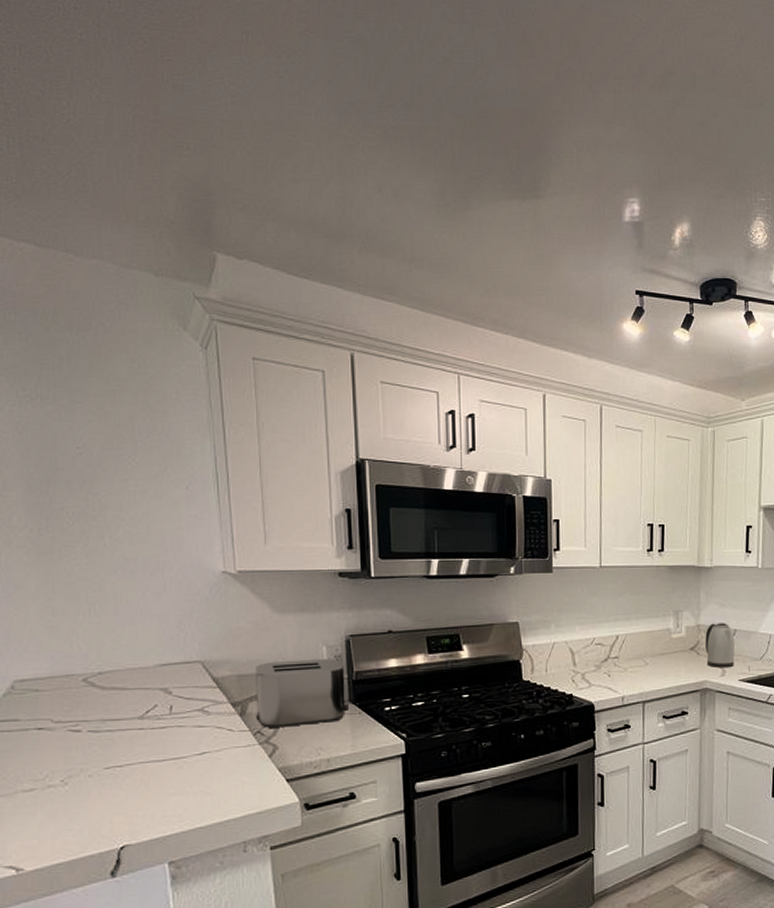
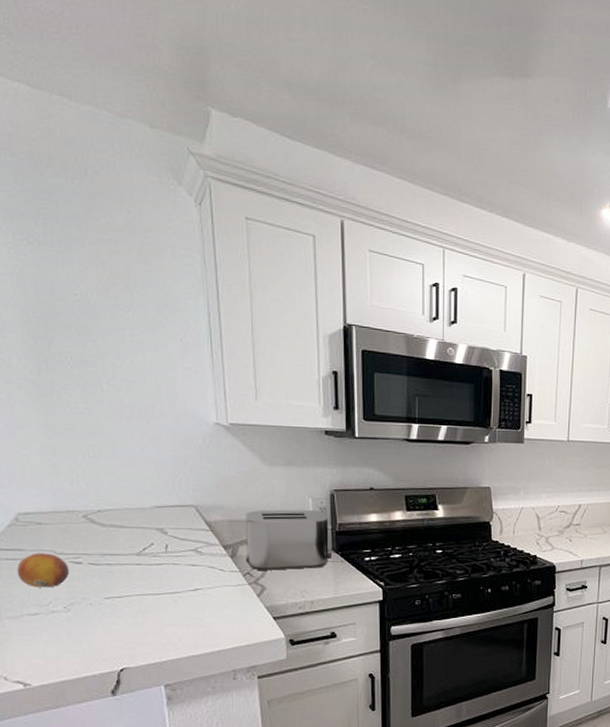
fruit: none [11,722,67,761] -> present [17,553,69,588]

